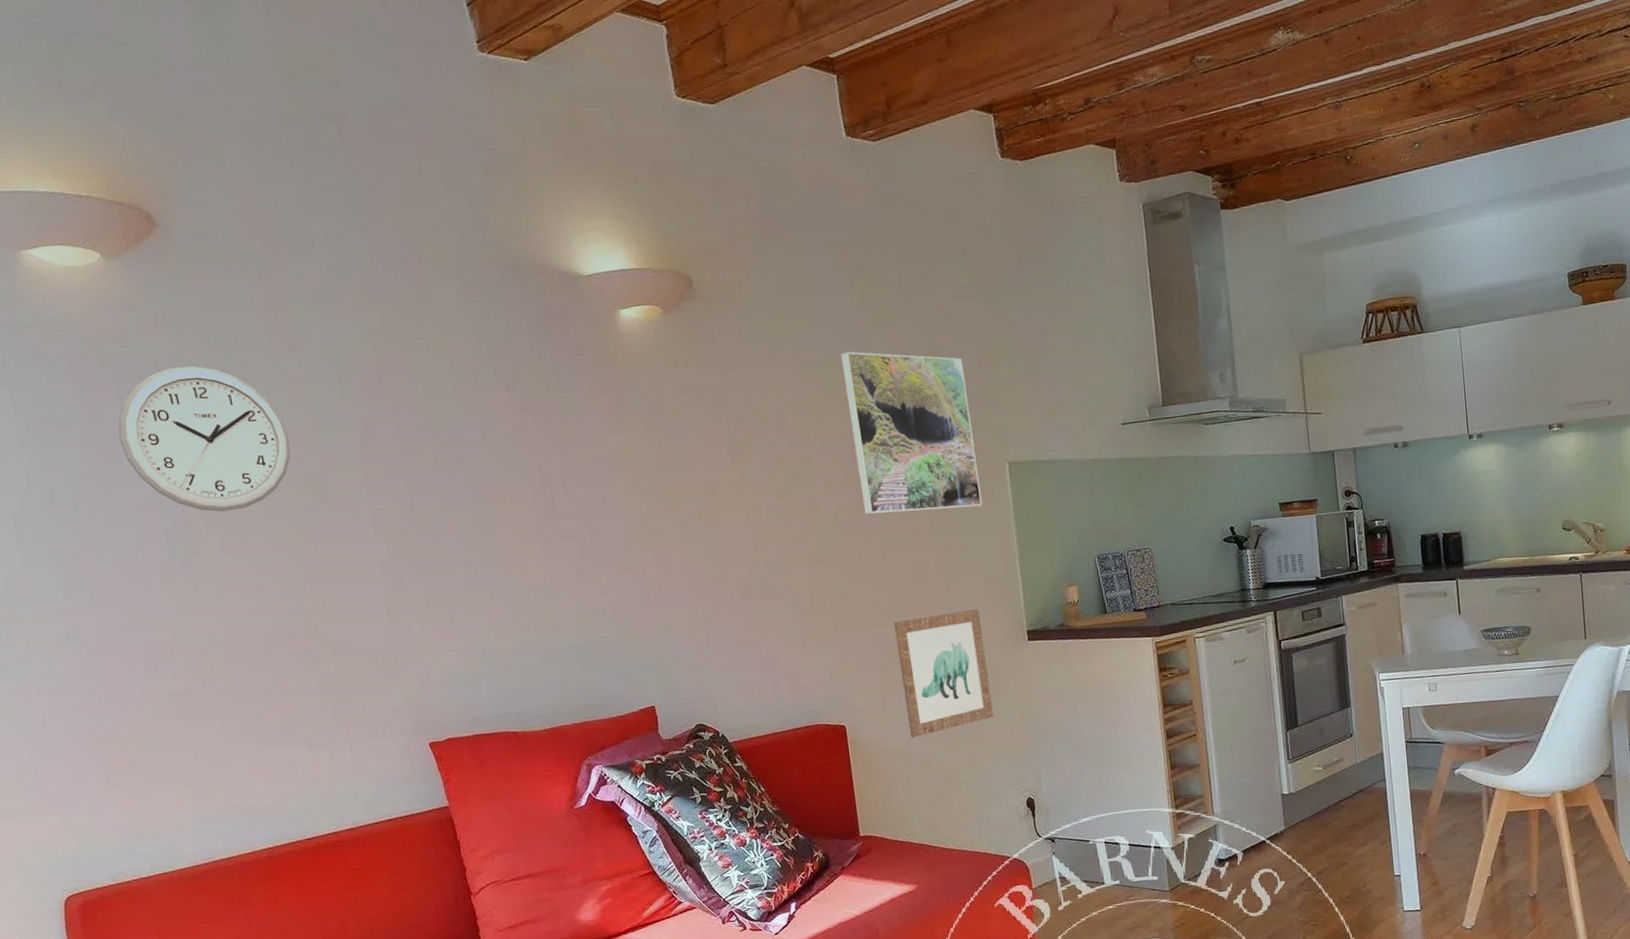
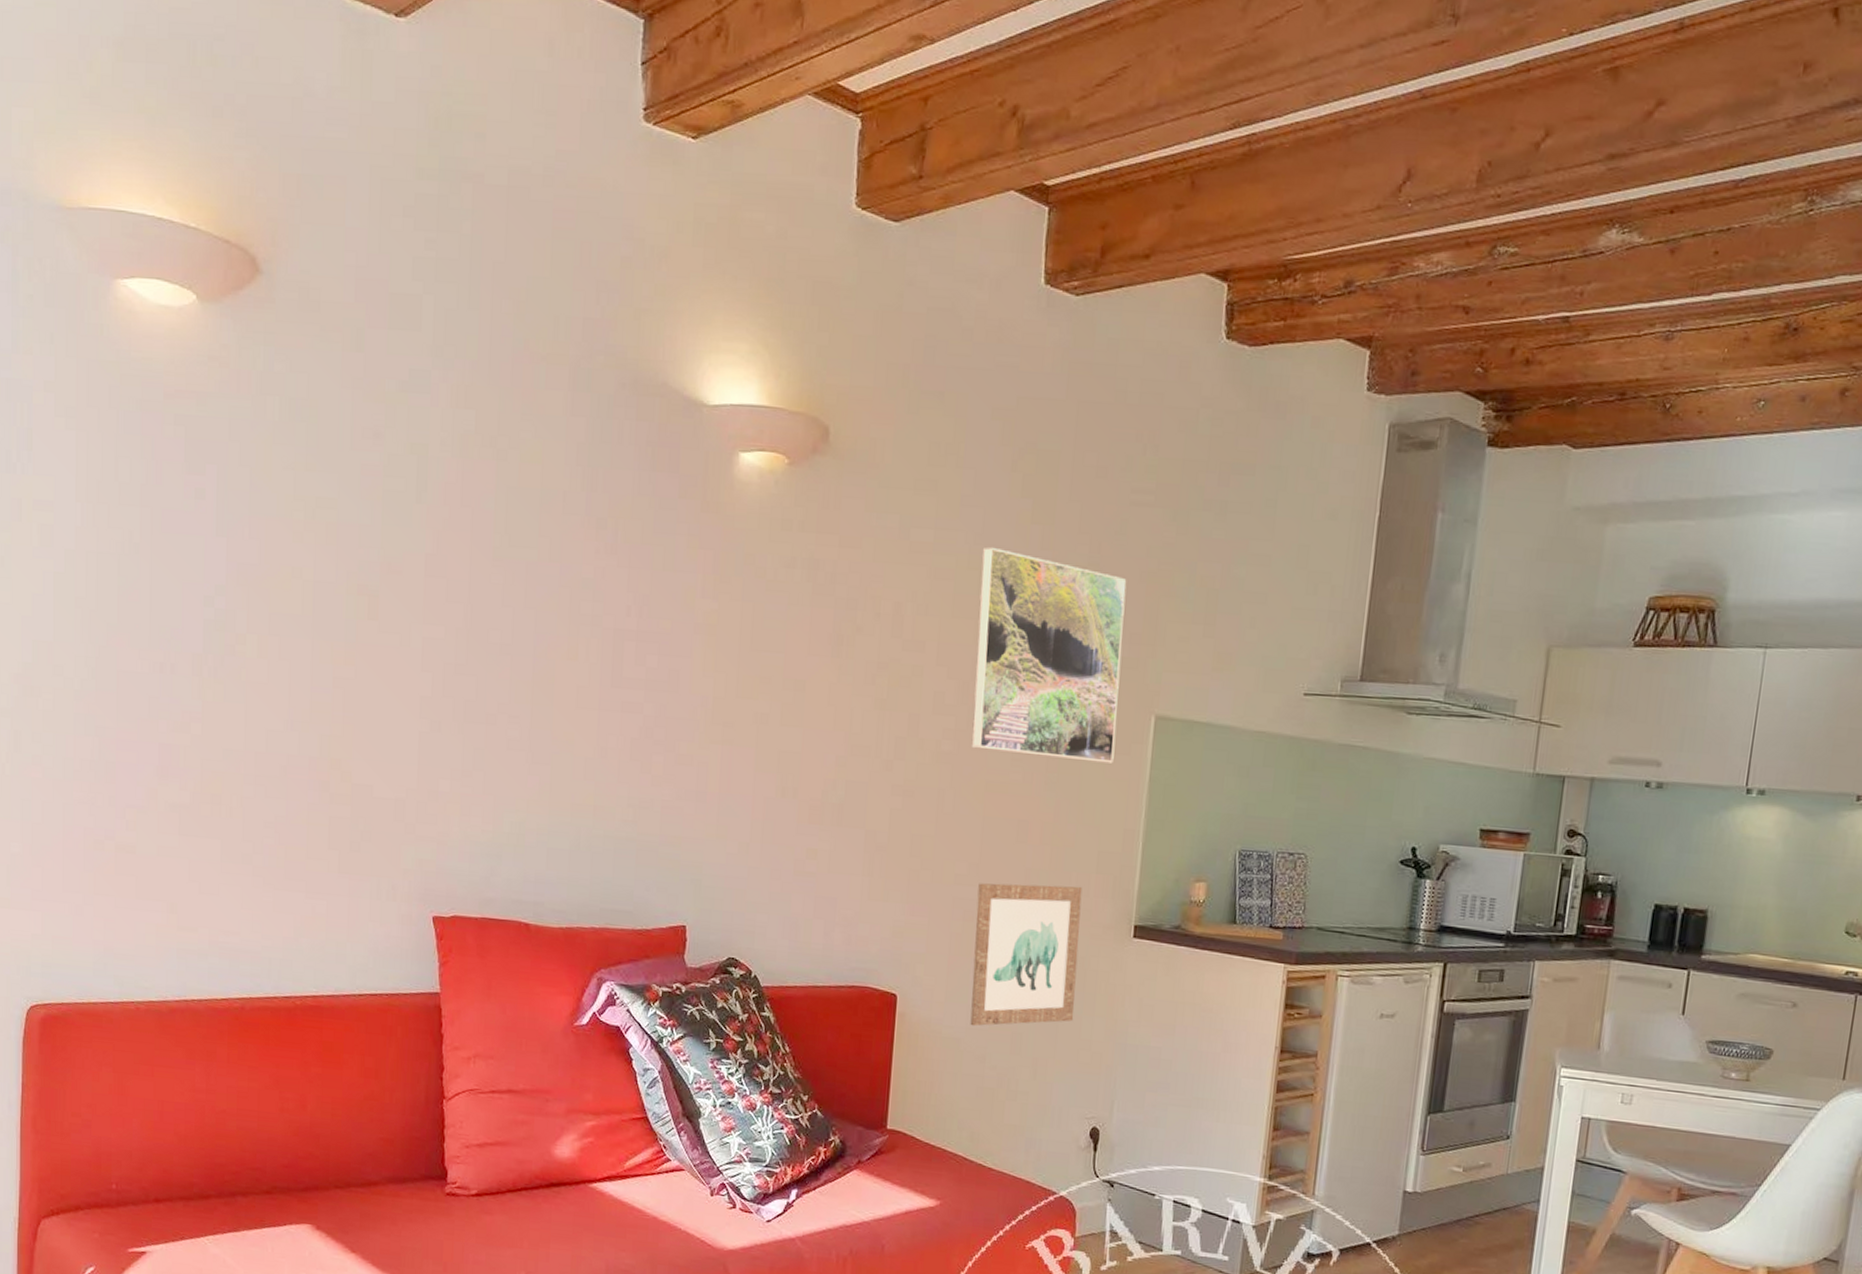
wall clock: present [118,366,291,512] -> none [177,438,352,611]

